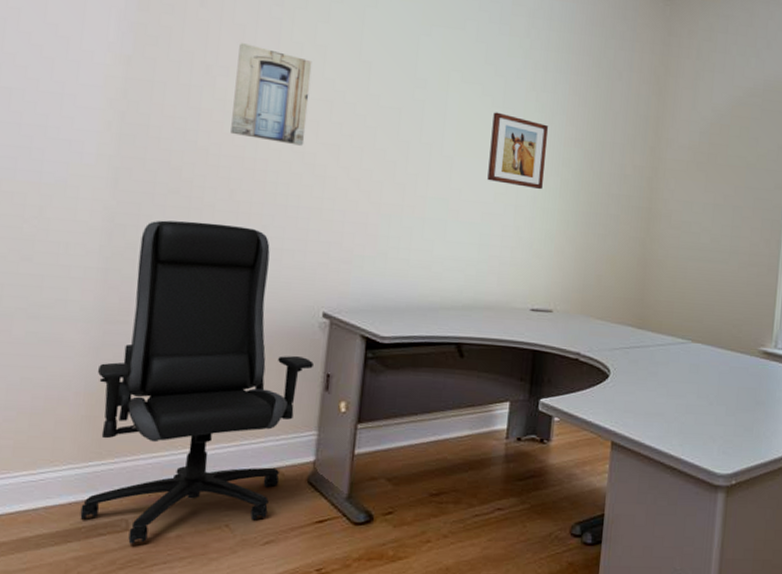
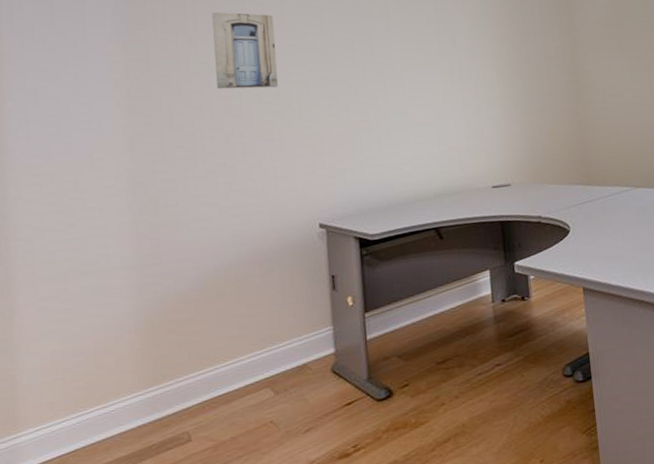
office chair: present [80,220,314,544] -> none [143,164,319,453]
wall art: present [487,112,548,190] -> none [430,25,482,85]

